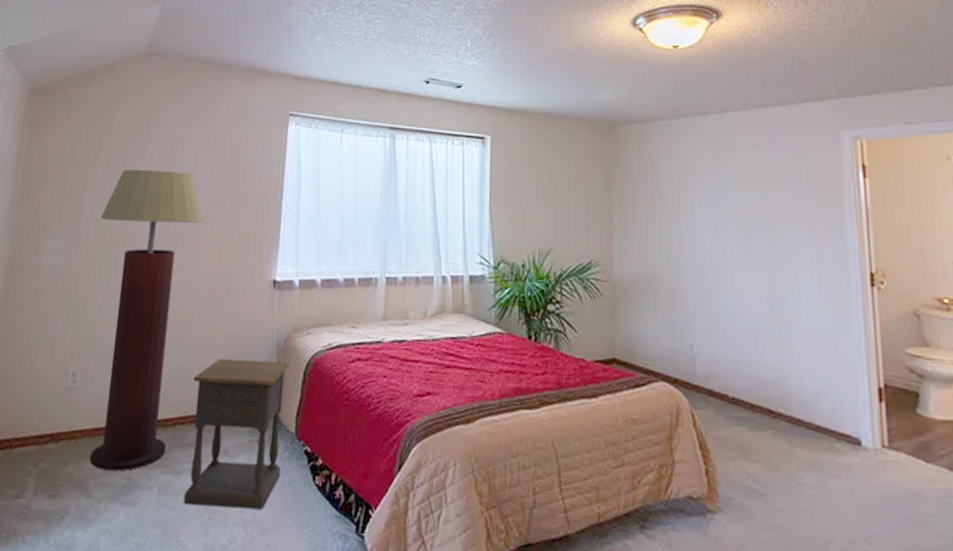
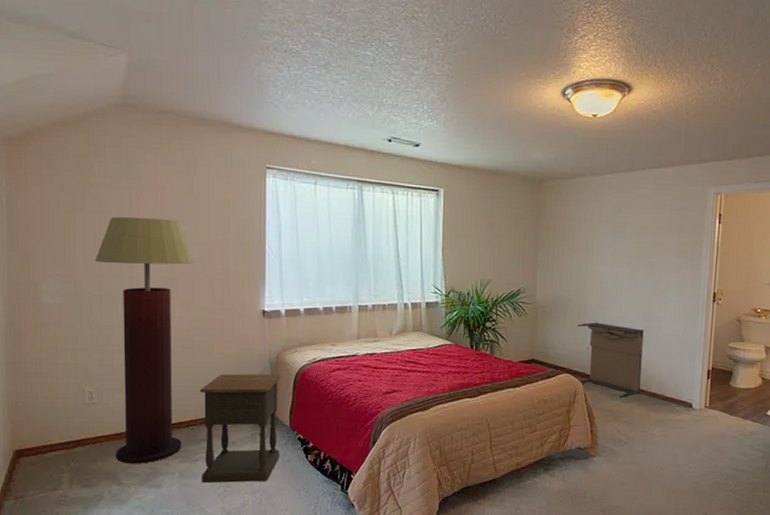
laundry hamper: none [673,309,775,423] -> present [577,322,644,398]

